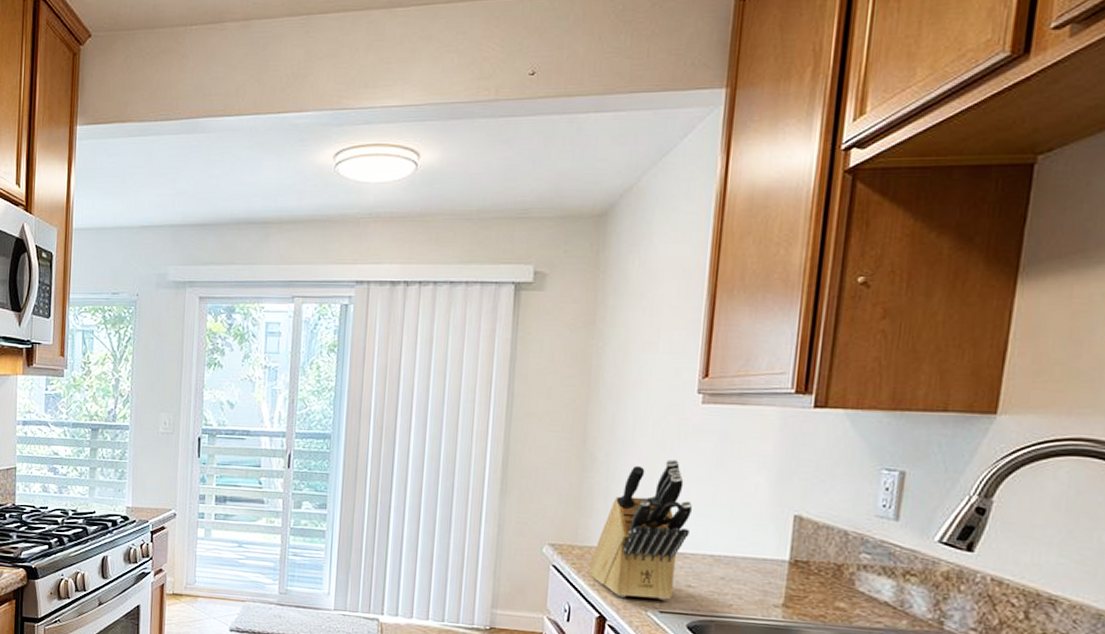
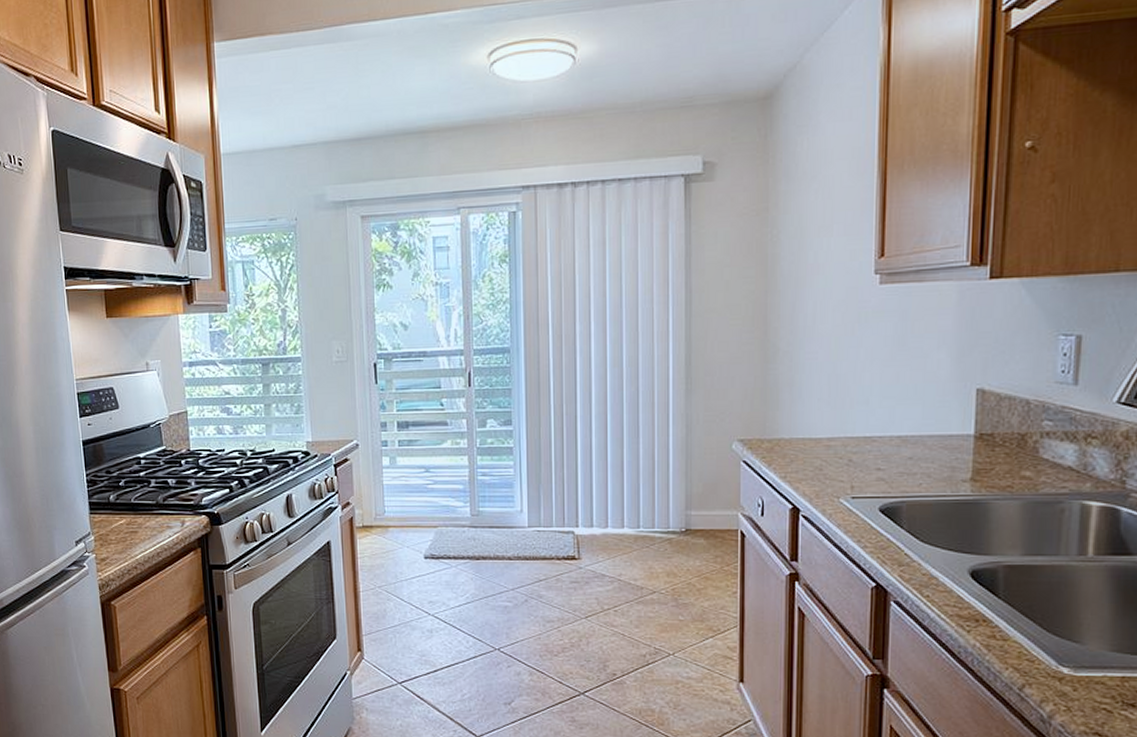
knife block: present [588,458,692,601] -> none [778,342,876,487]

